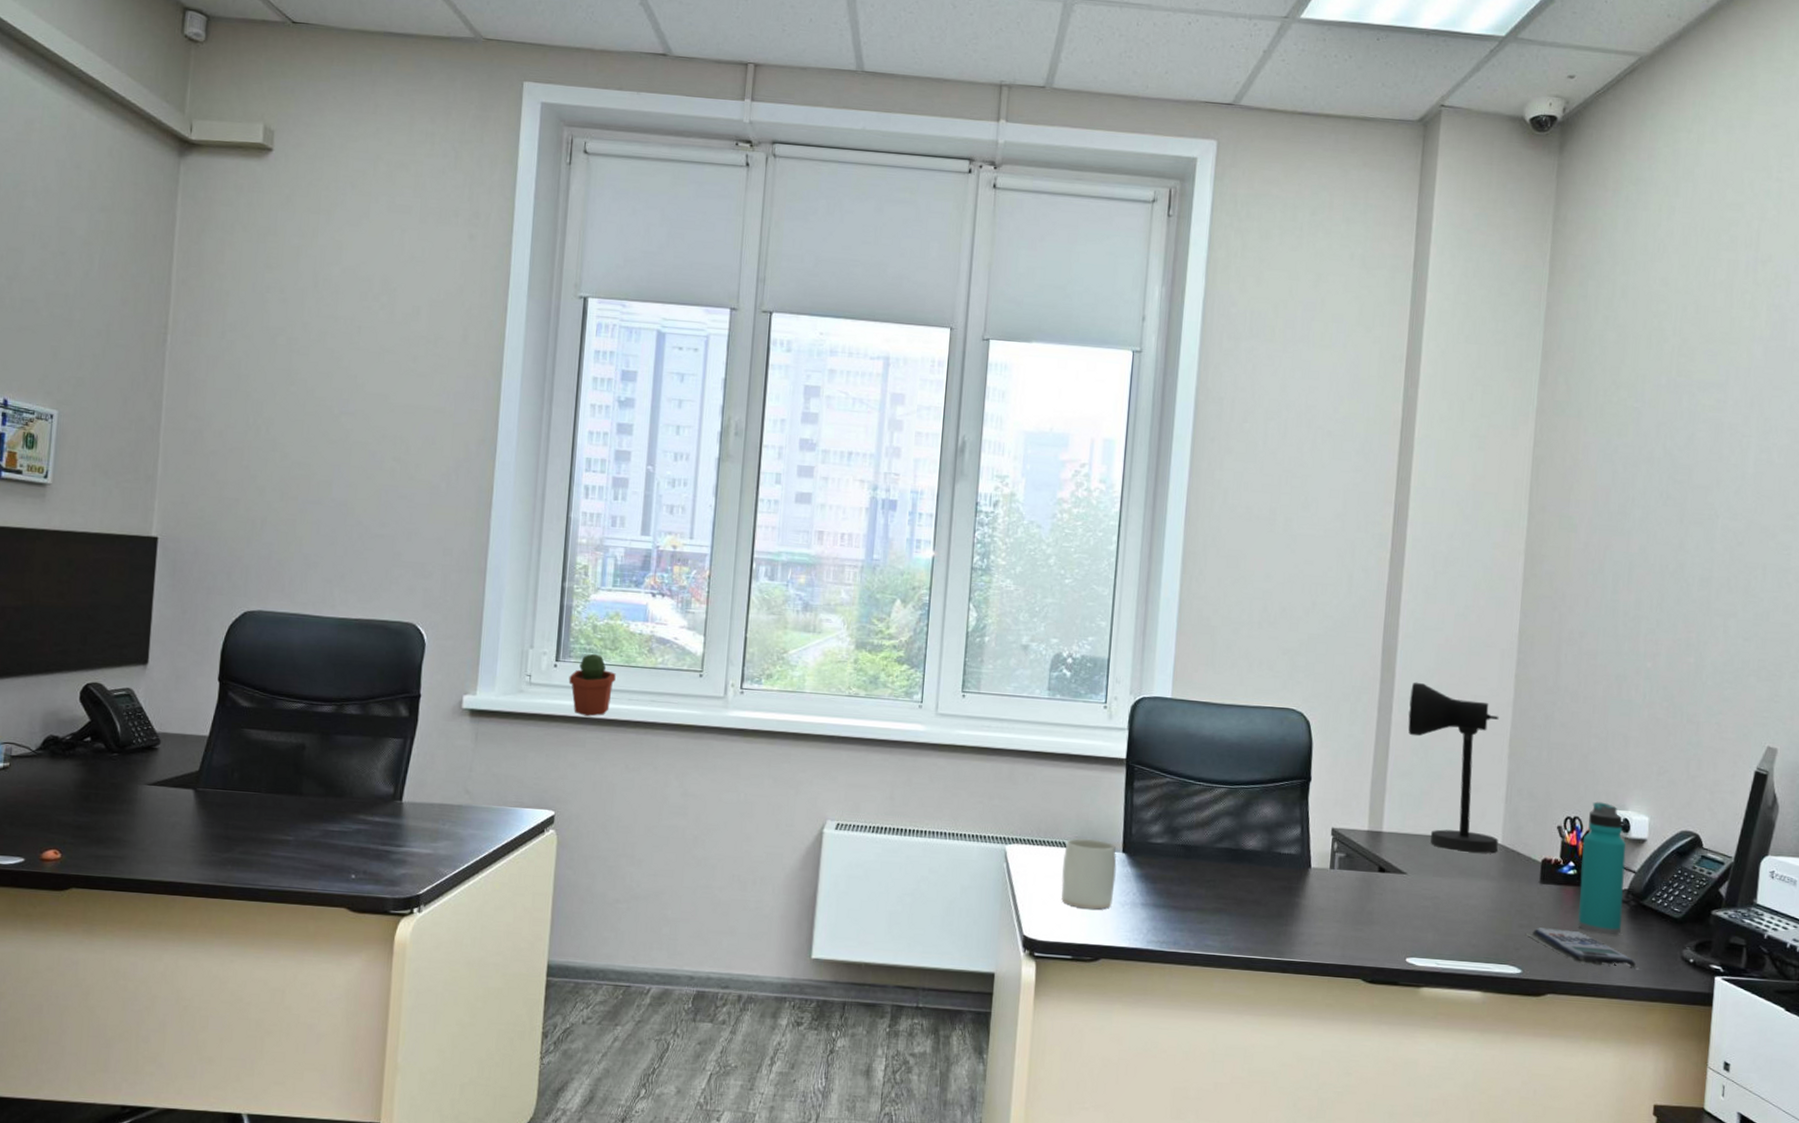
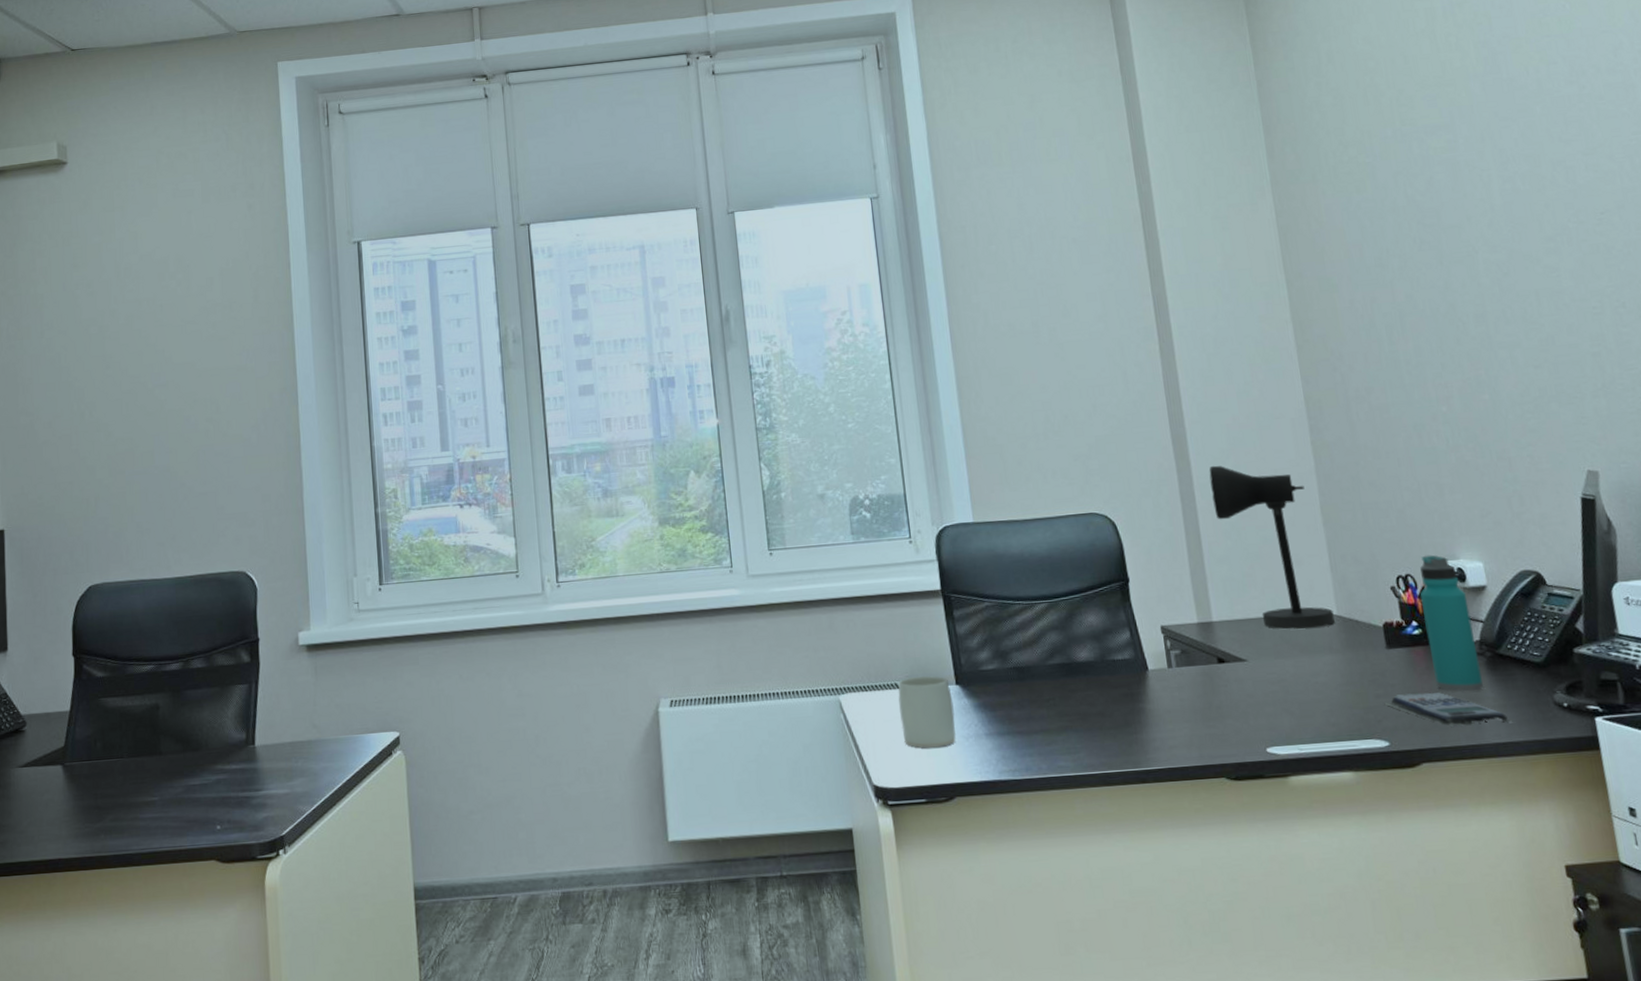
succulent plant: present [568,653,616,717] -> none [394,571,438,634]

